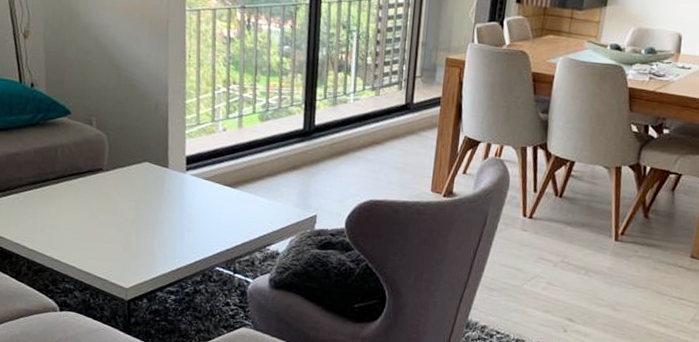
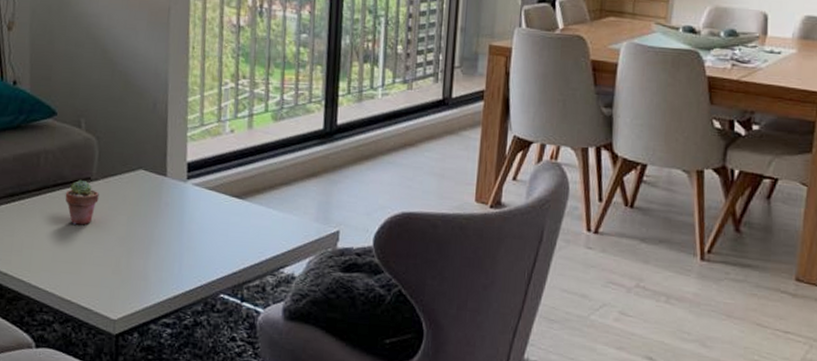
potted succulent: none [80,170,110,209] -> present [65,179,99,225]

